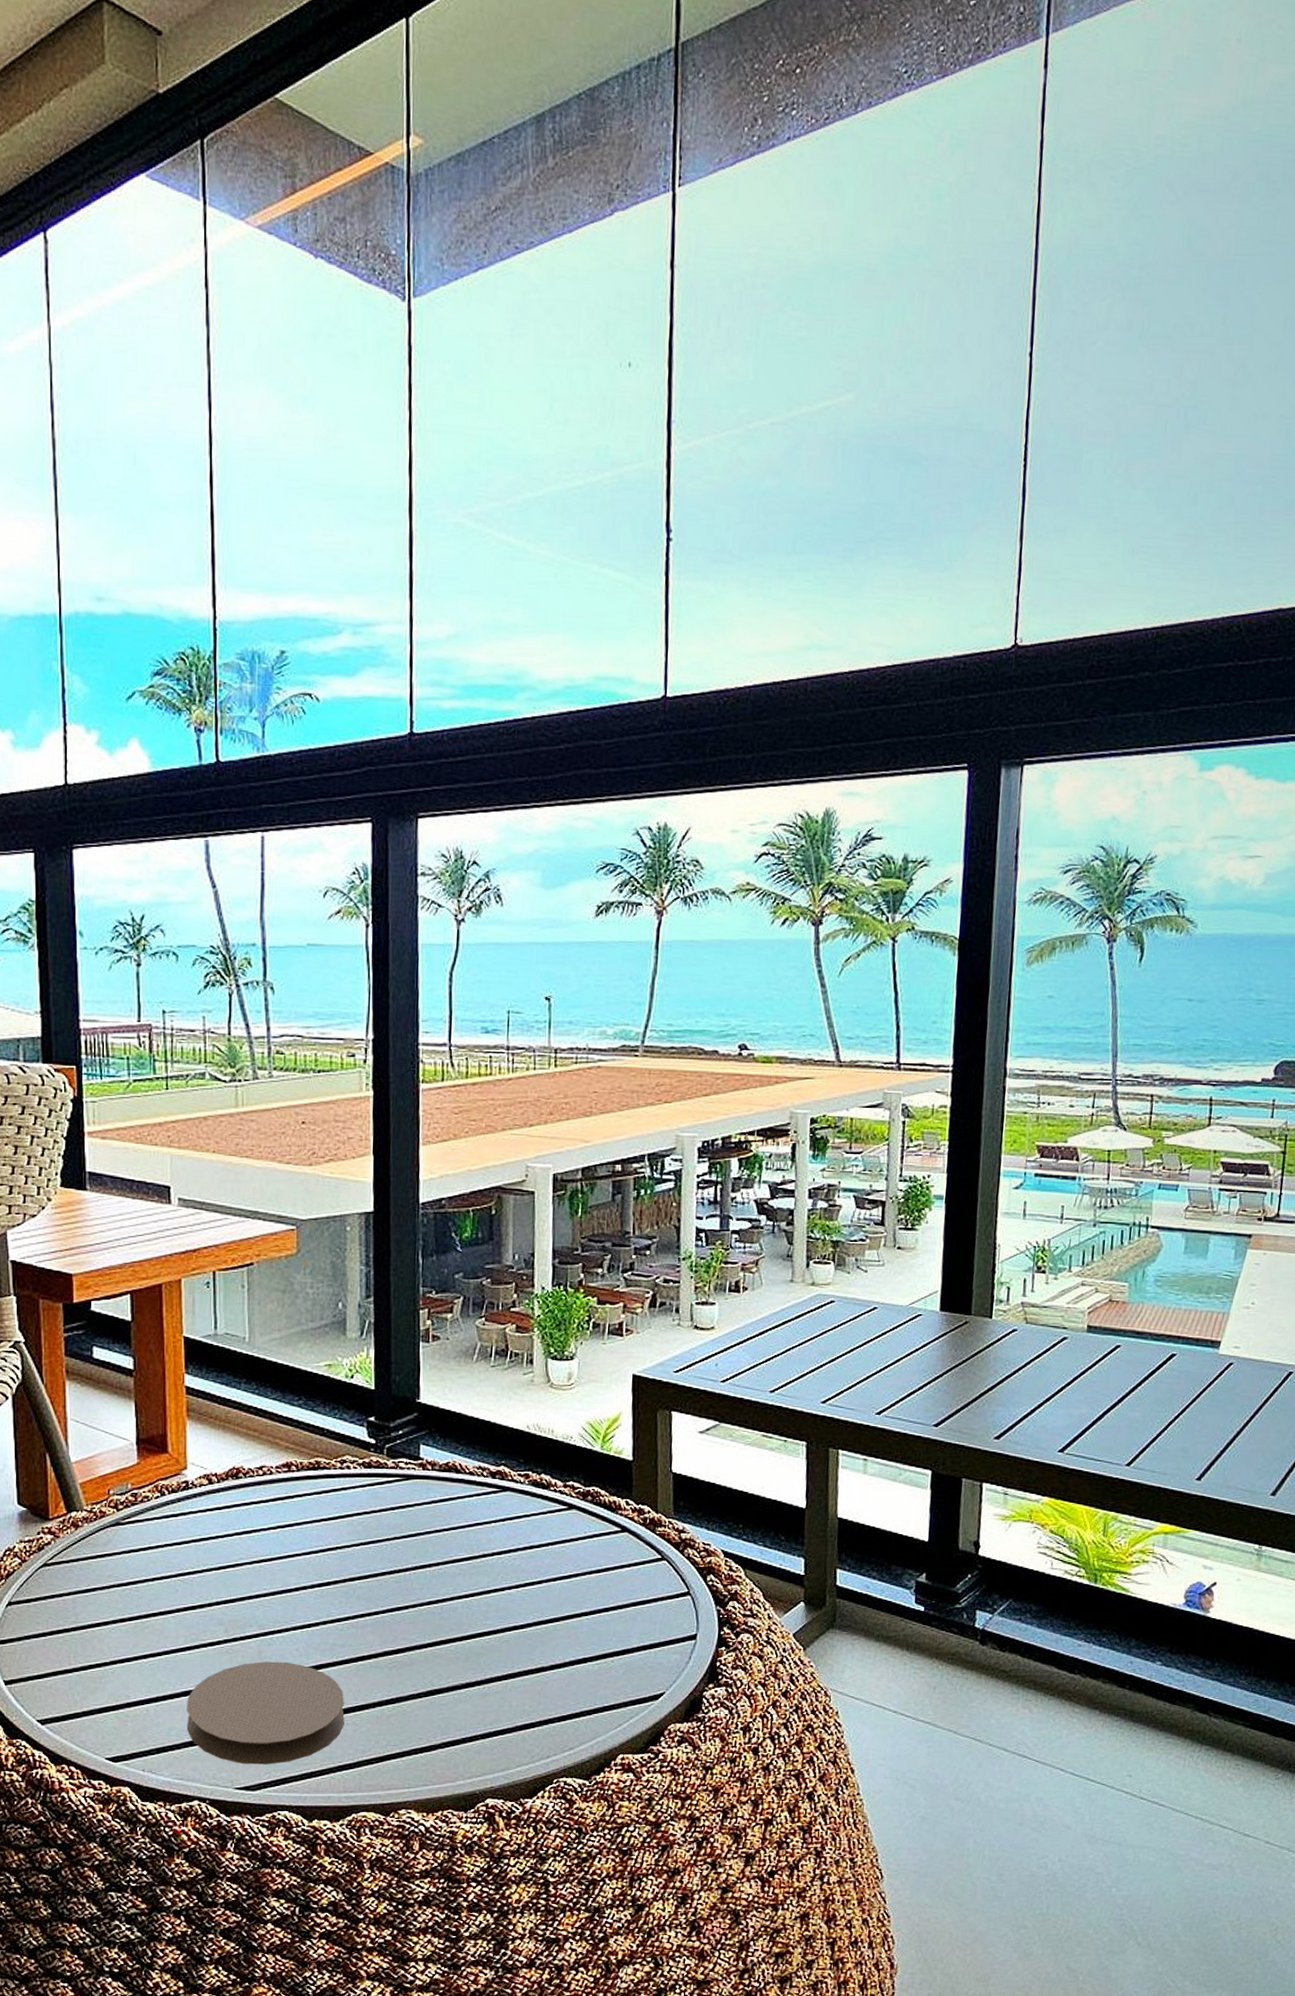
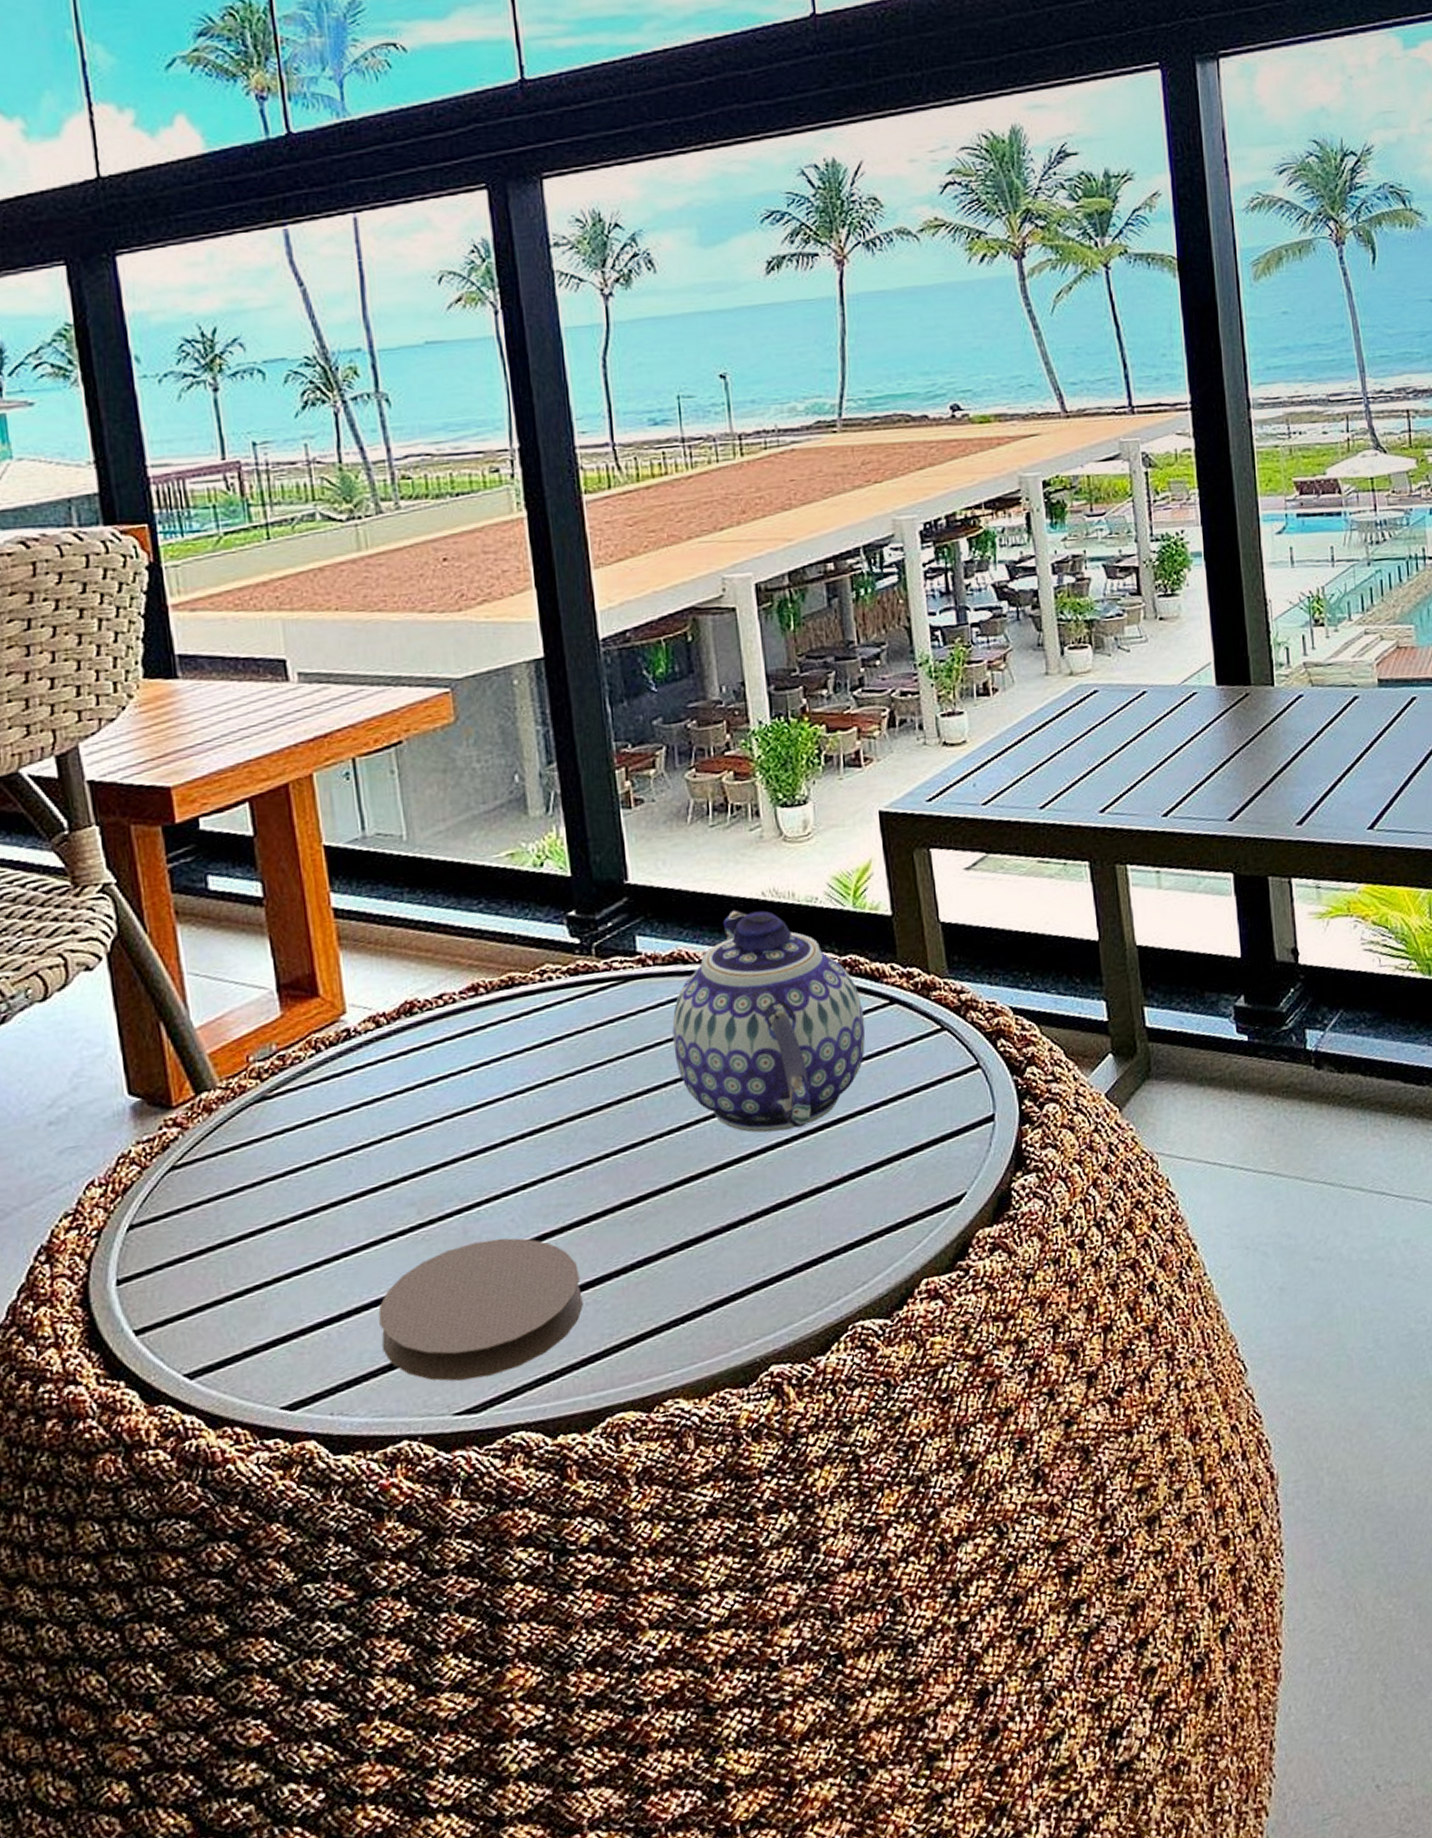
teapot: none [440,1436,599,1617] -> present [672,910,866,1133]

